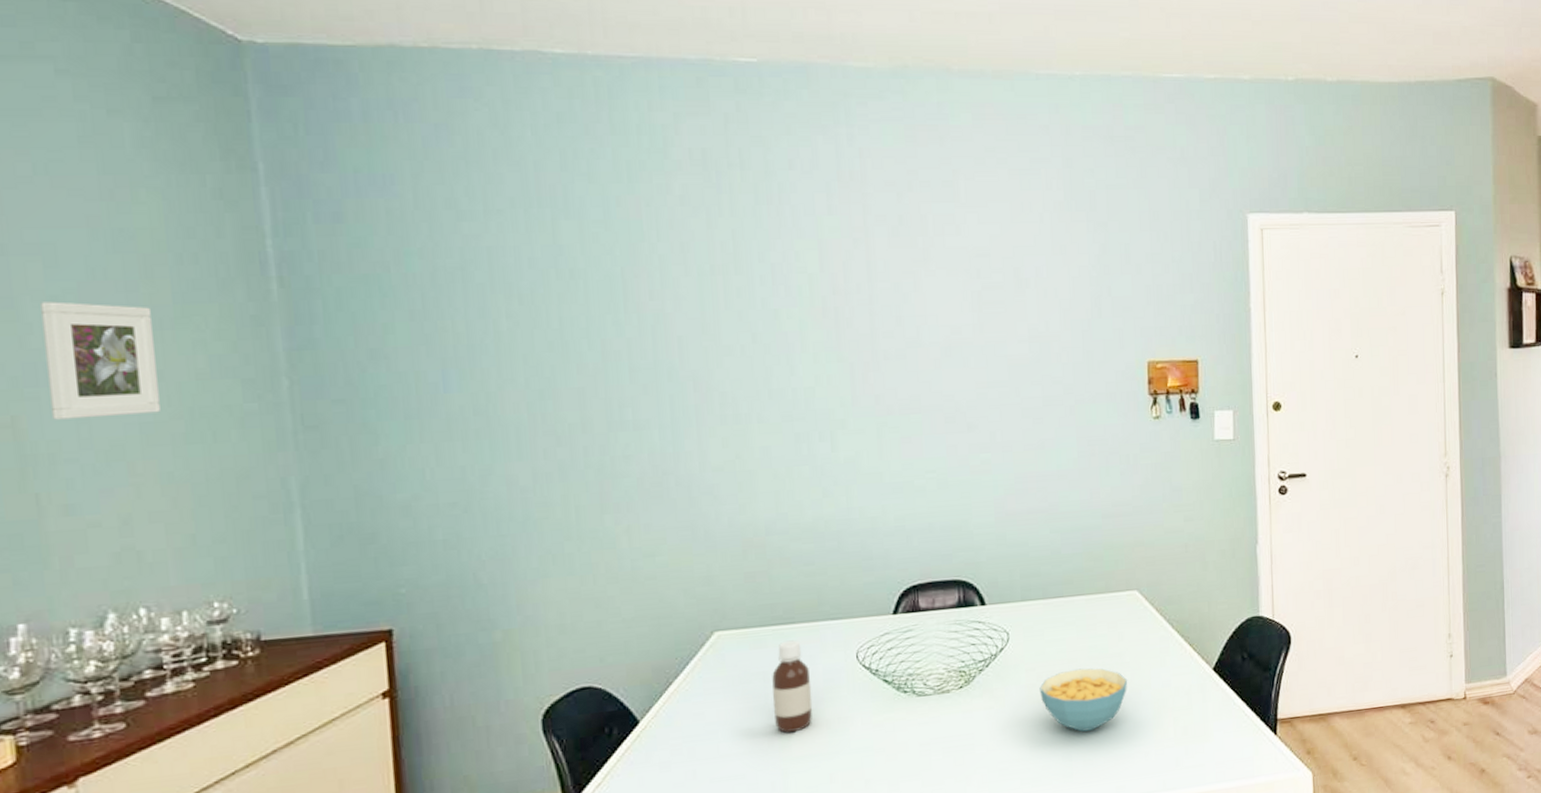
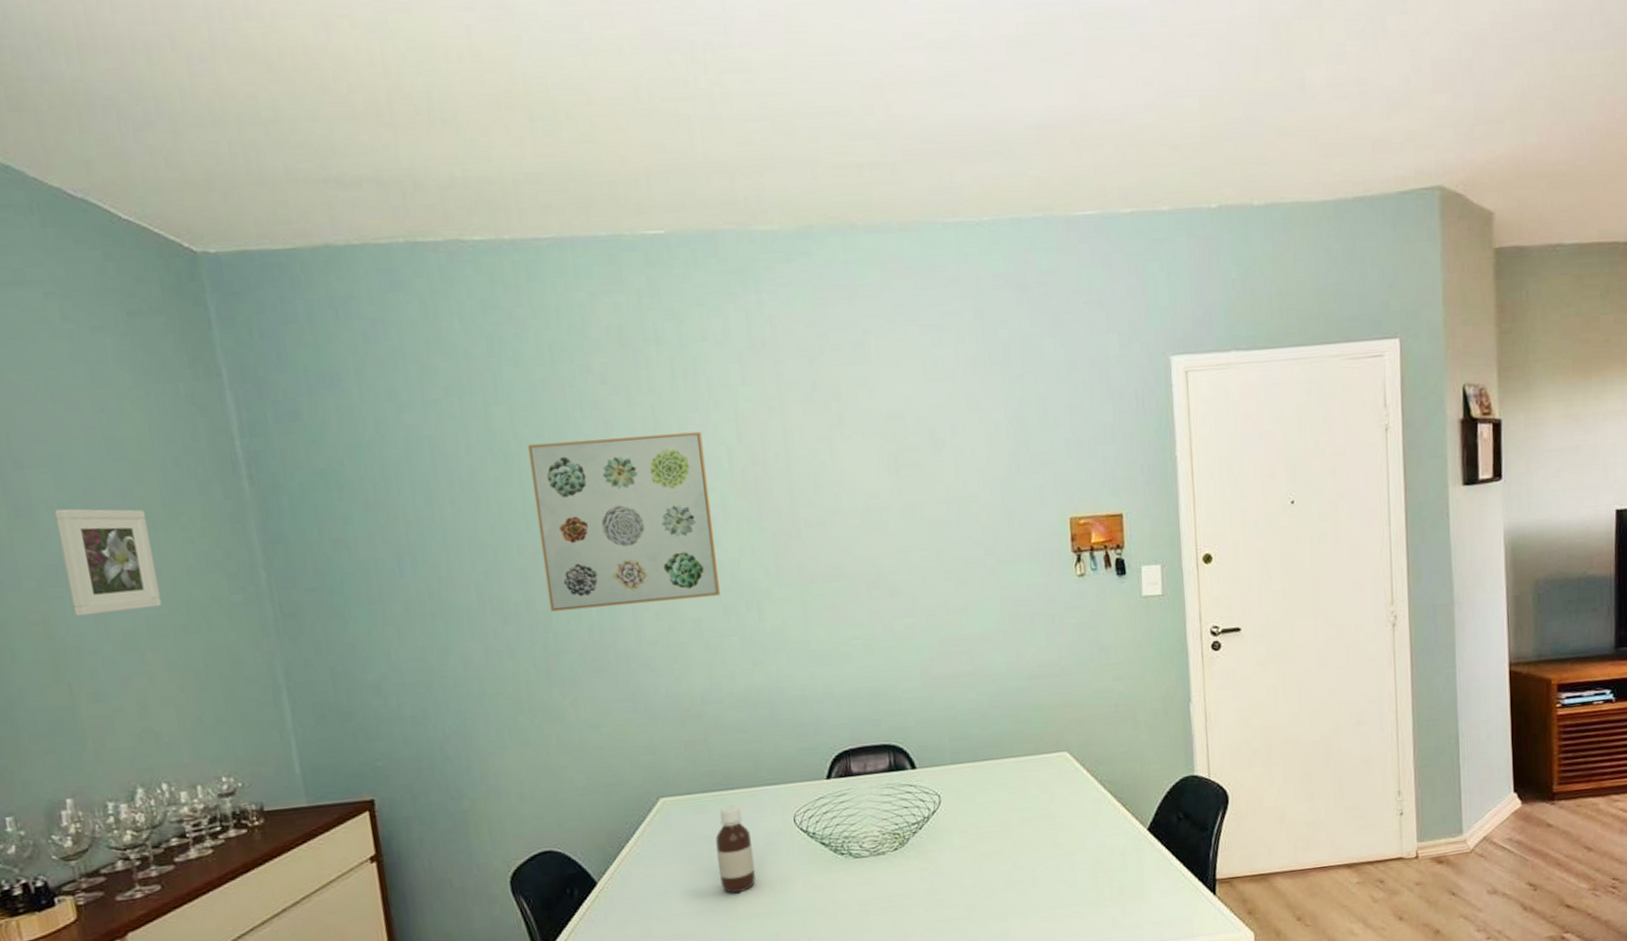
wall art: none [596,258,792,434] -> present [527,431,720,612]
cereal bowl: present [1039,668,1128,732] -> none [973,829,1061,892]

